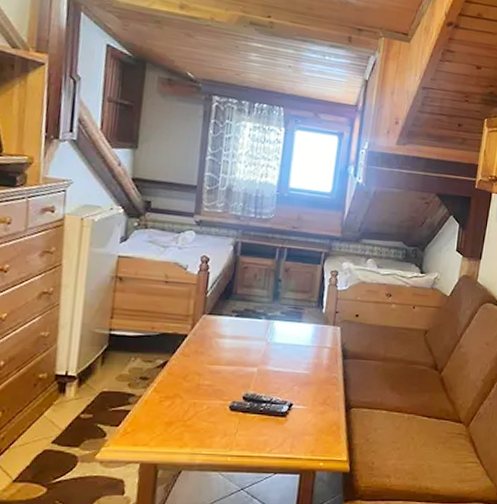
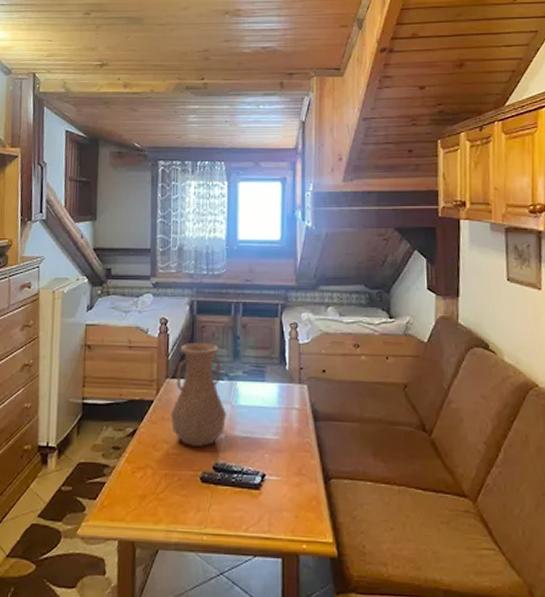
vase: none [204,281,261,379] -> present [170,342,226,447]

